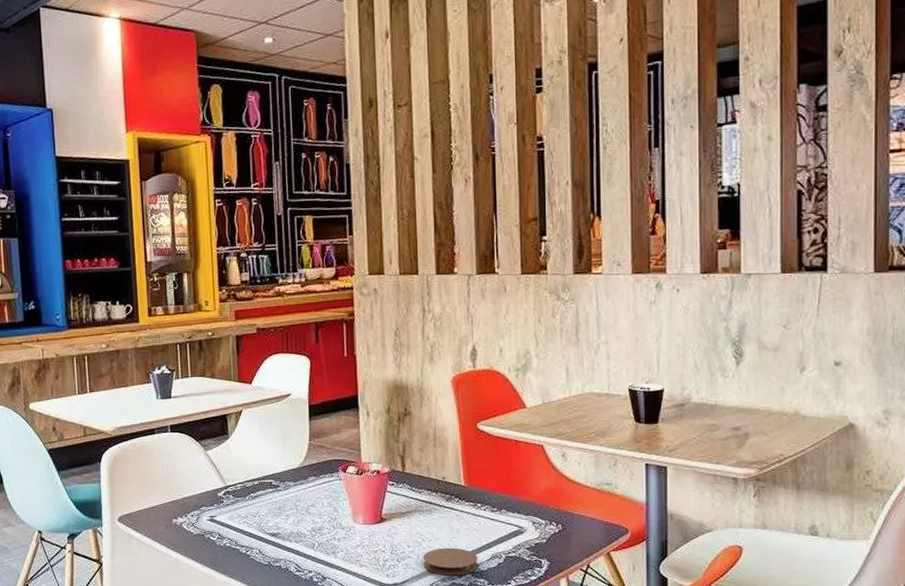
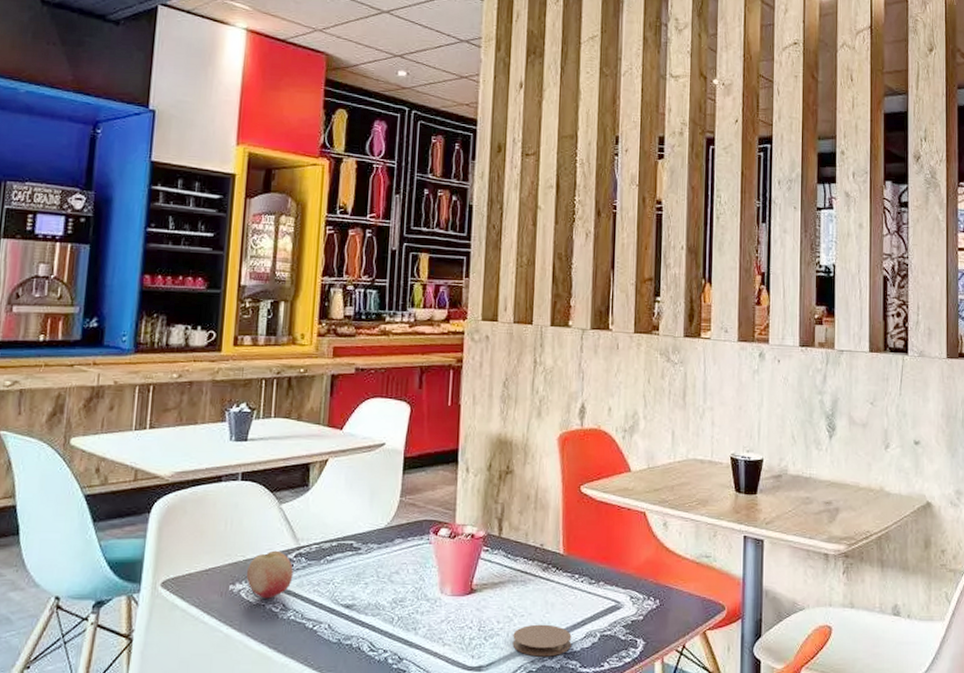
fruit: none [186,490,224,530] -> present [247,550,293,599]

